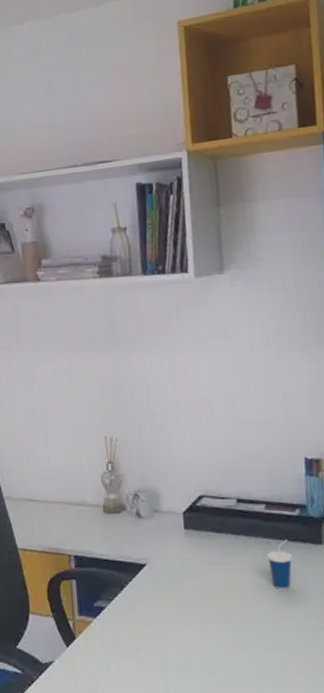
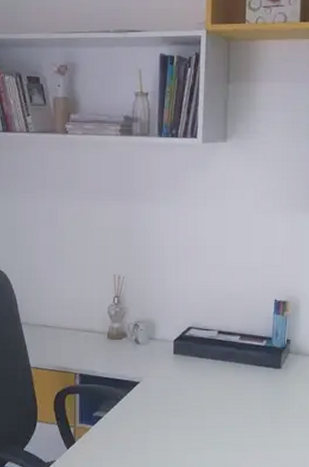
cup: present [267,539,293,590] -> none [237,364,257,404]

